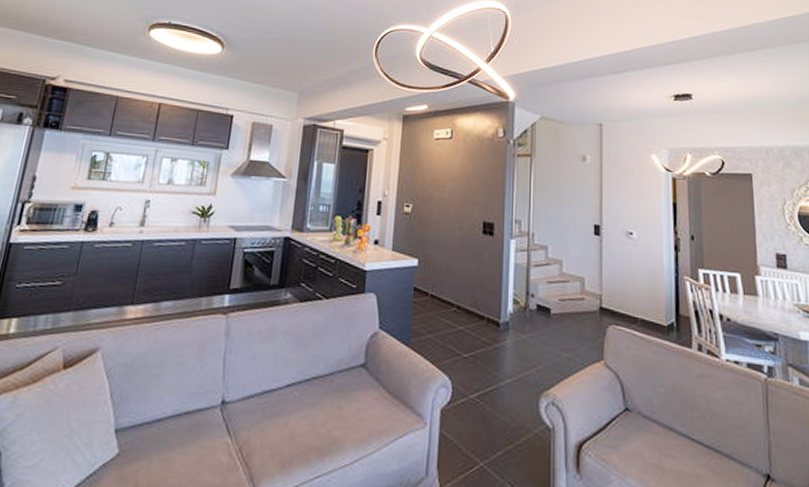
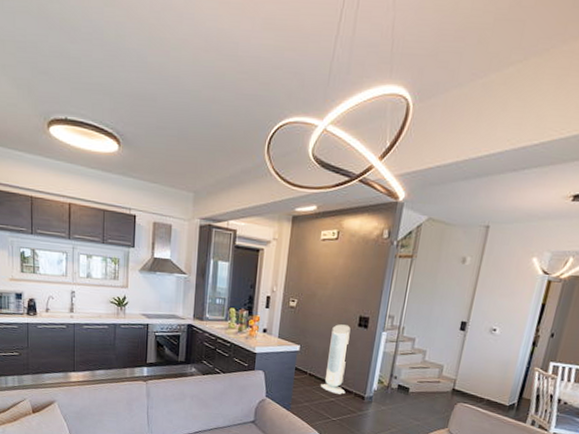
air purifier: none [446,232,476,321] -> present [321,324,351,394]

